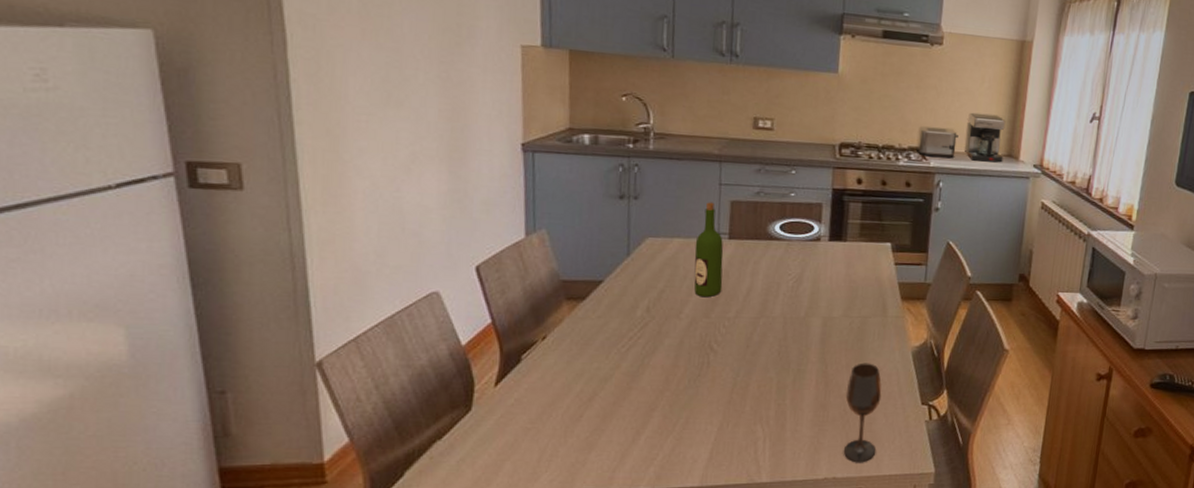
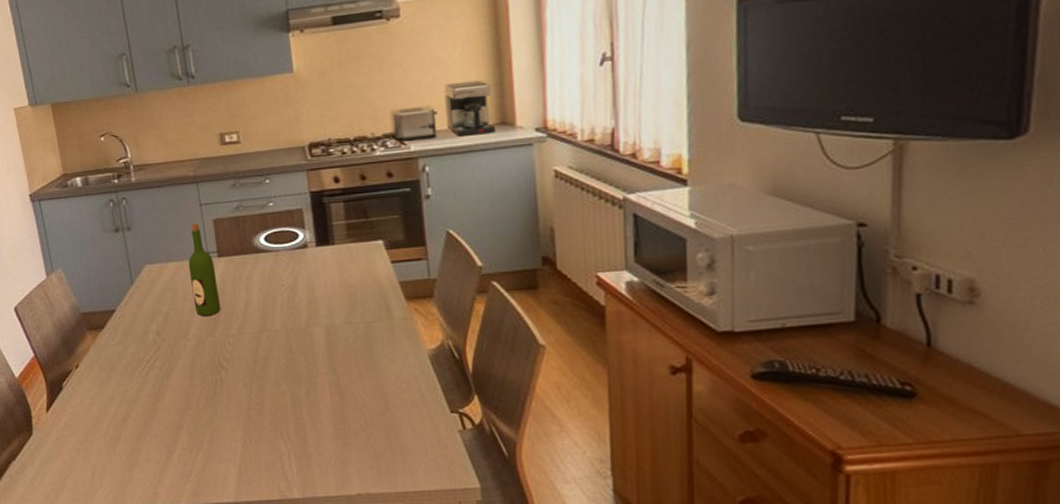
wine glass: present [843,362,882,463] -> none [363,370,409,478]

